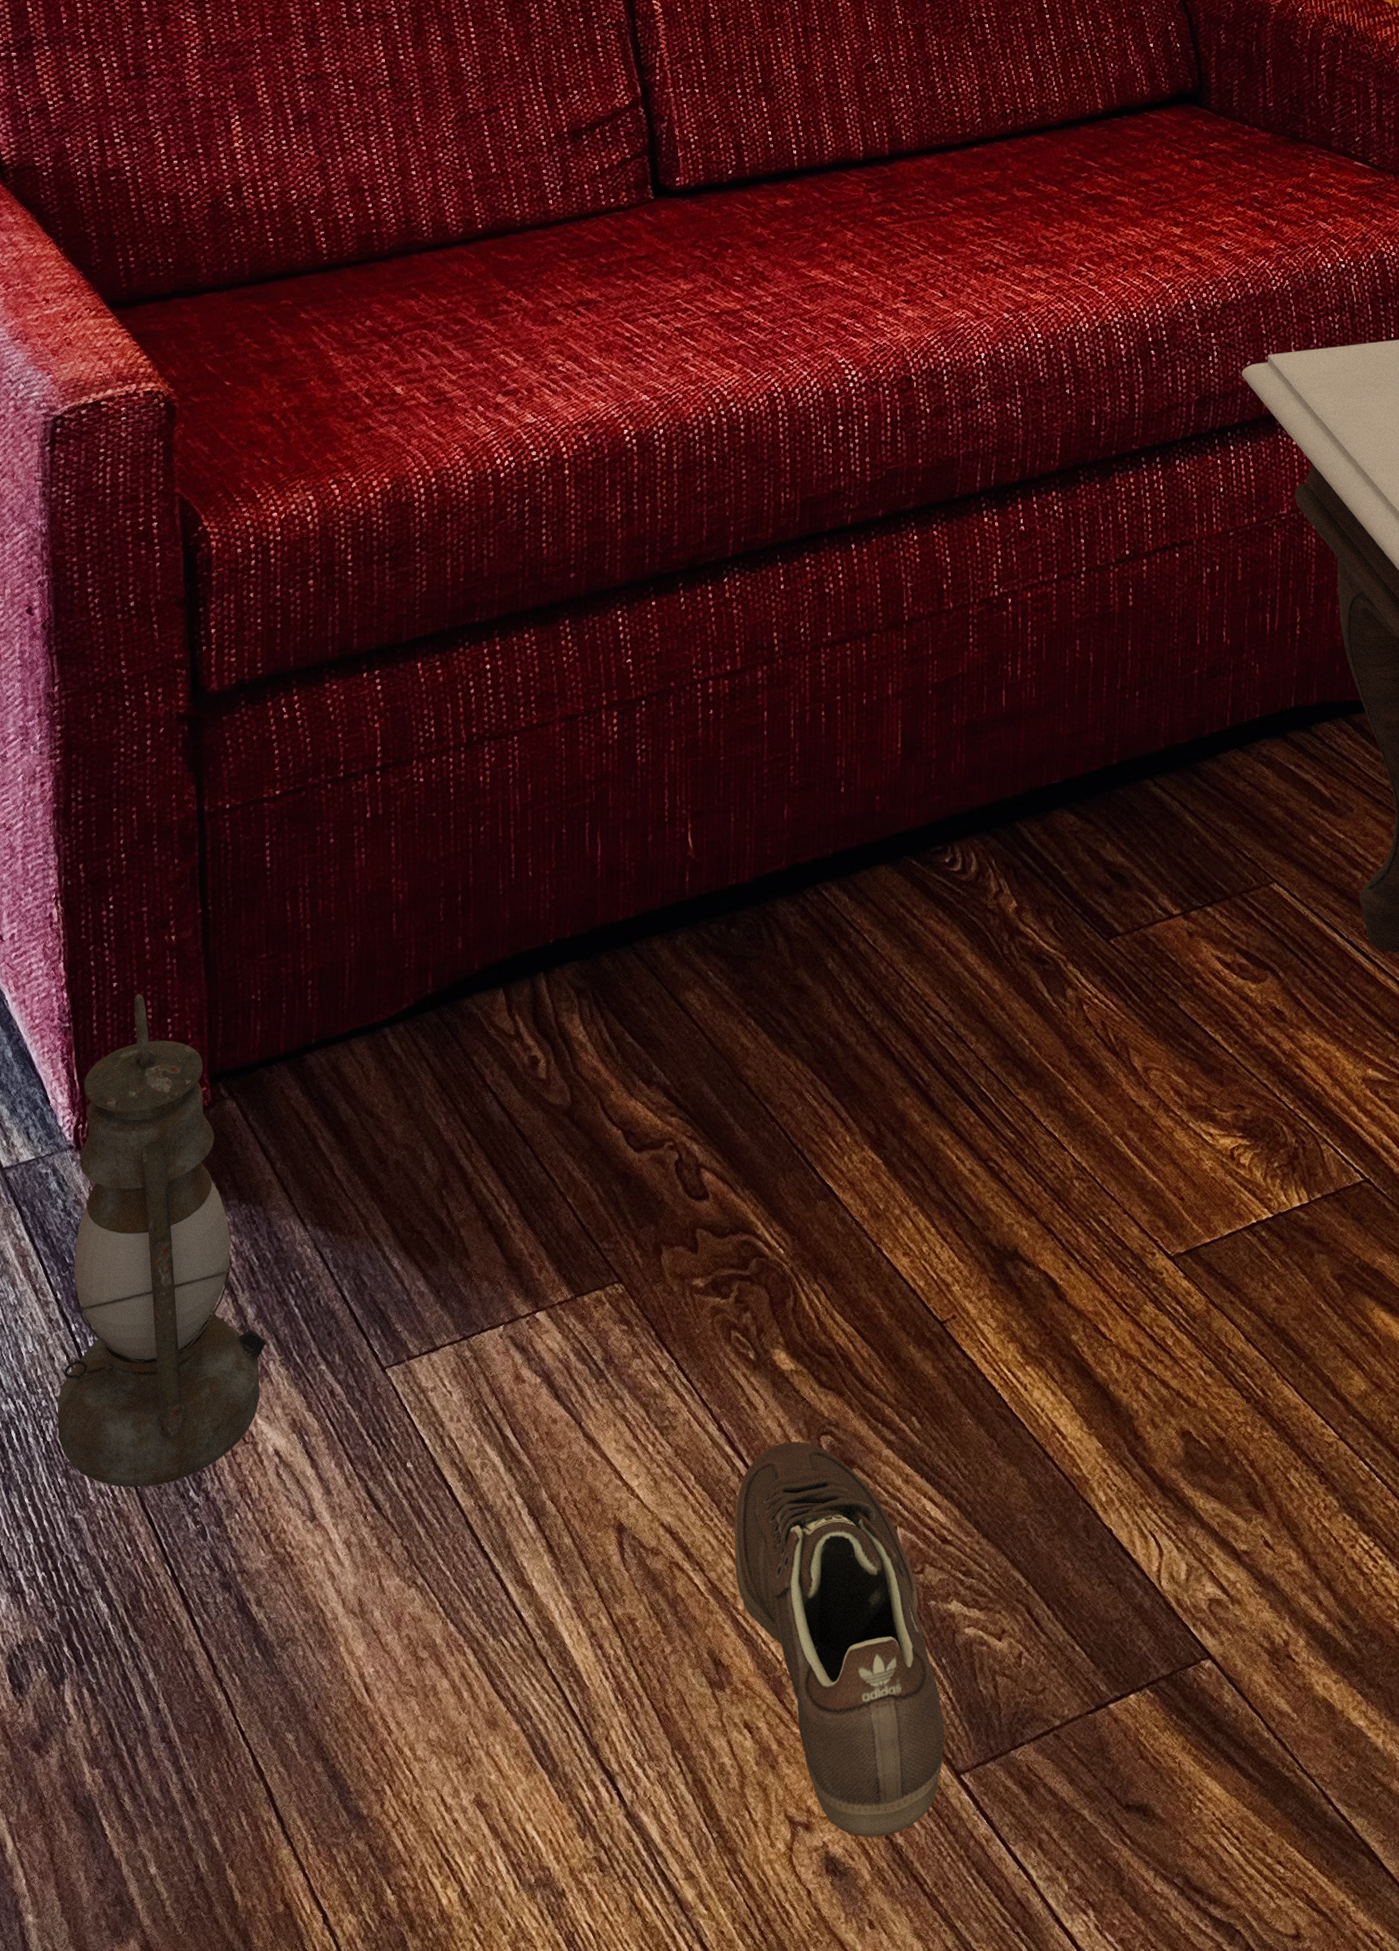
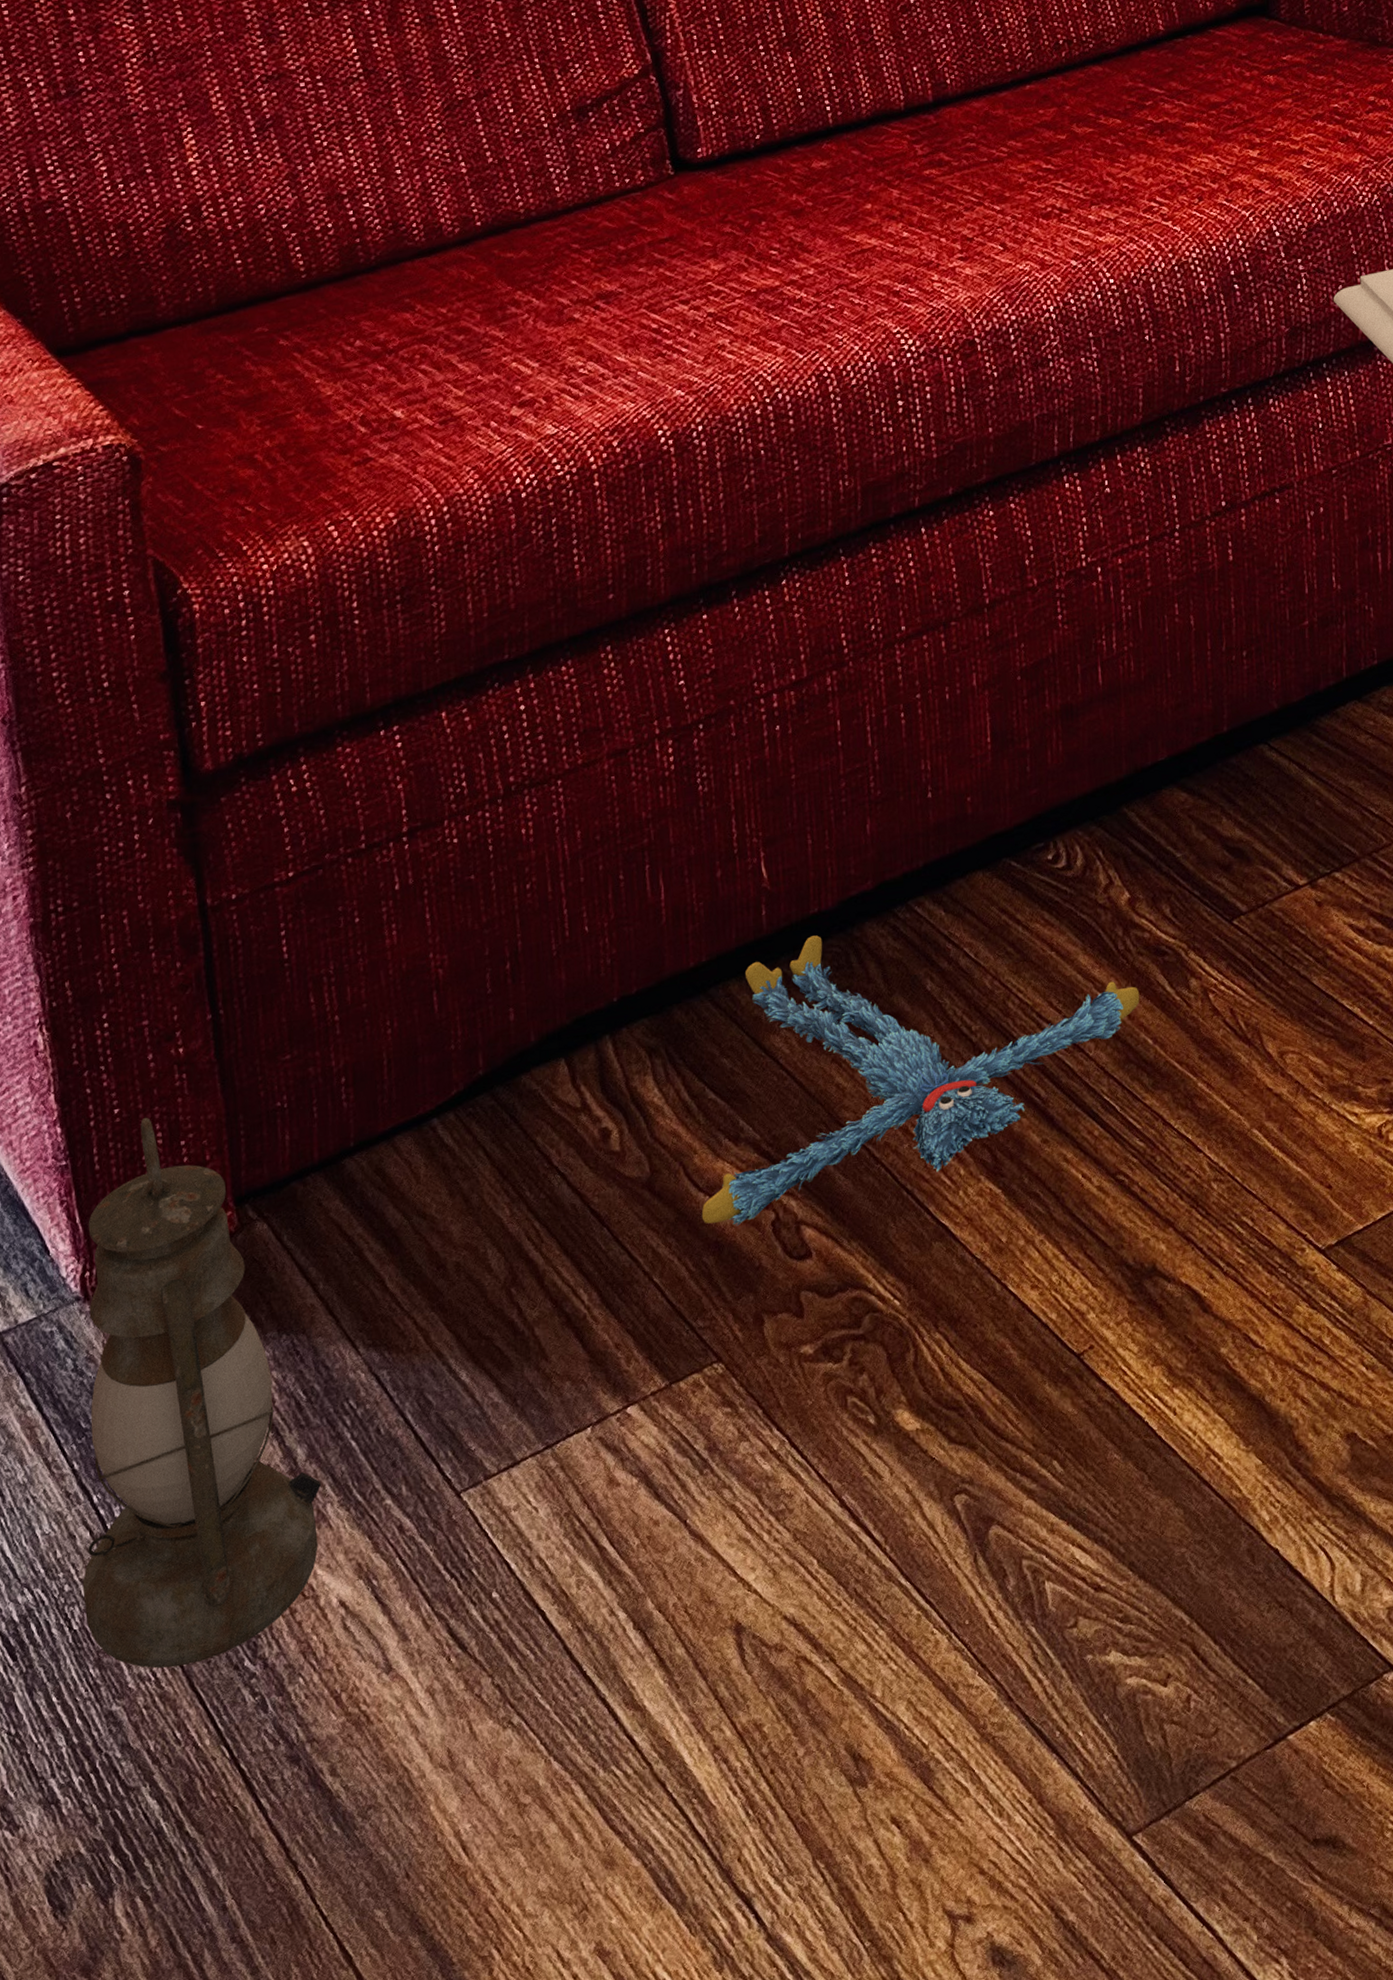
plush toy: none [613,905,1020,1161] -> present [701,935,1140,1226]
sneaker: present [734,1442,945,1837] -> none [864,1505,1113,1921]

